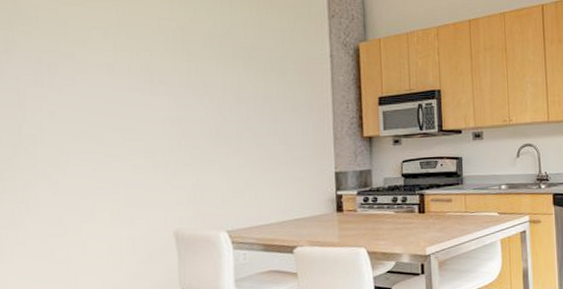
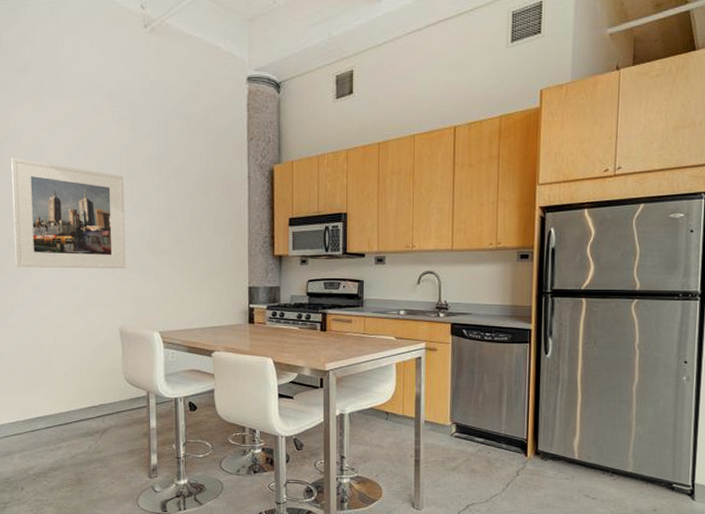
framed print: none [24,38,183,169] -> present [11,157,126,269]

